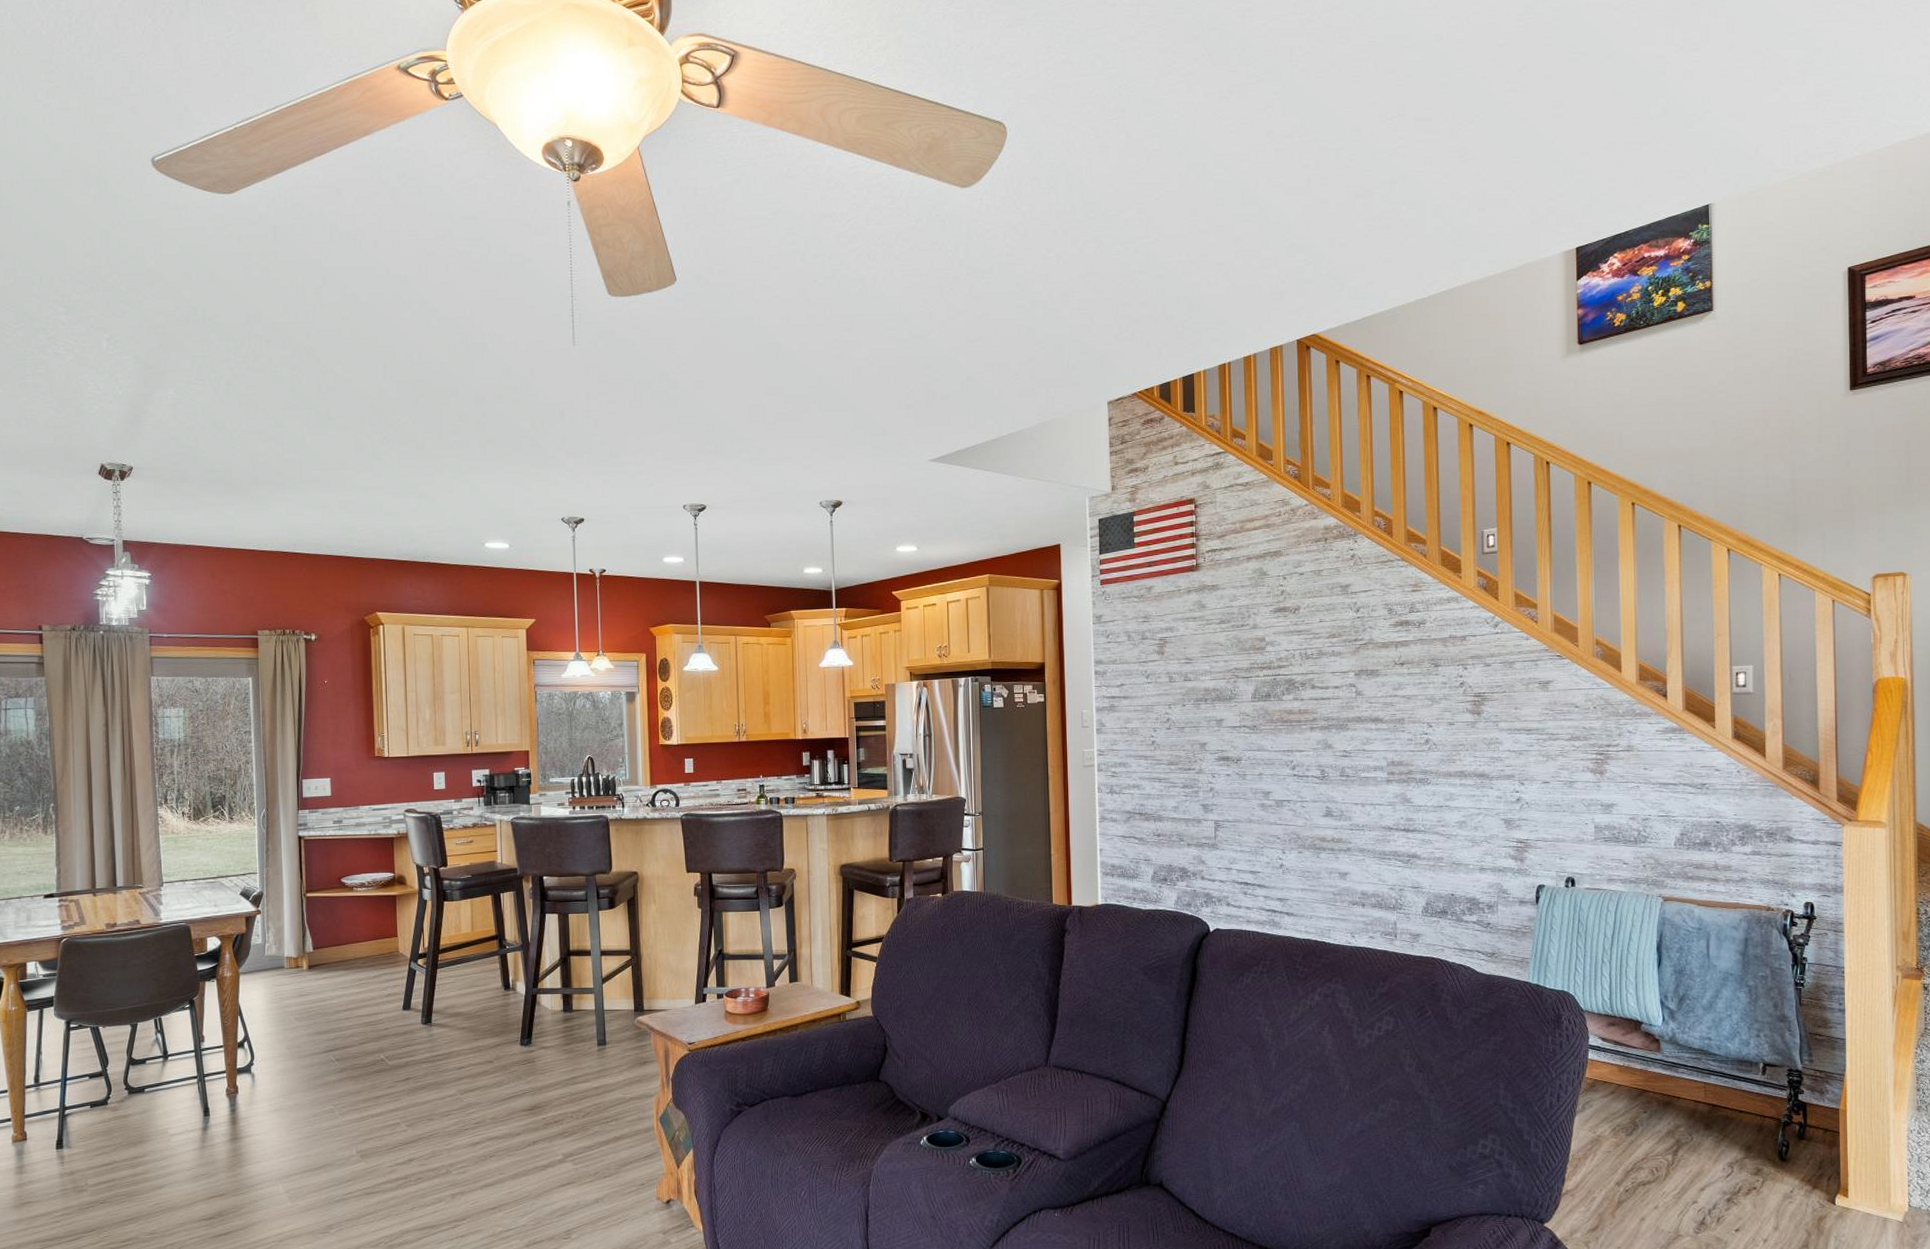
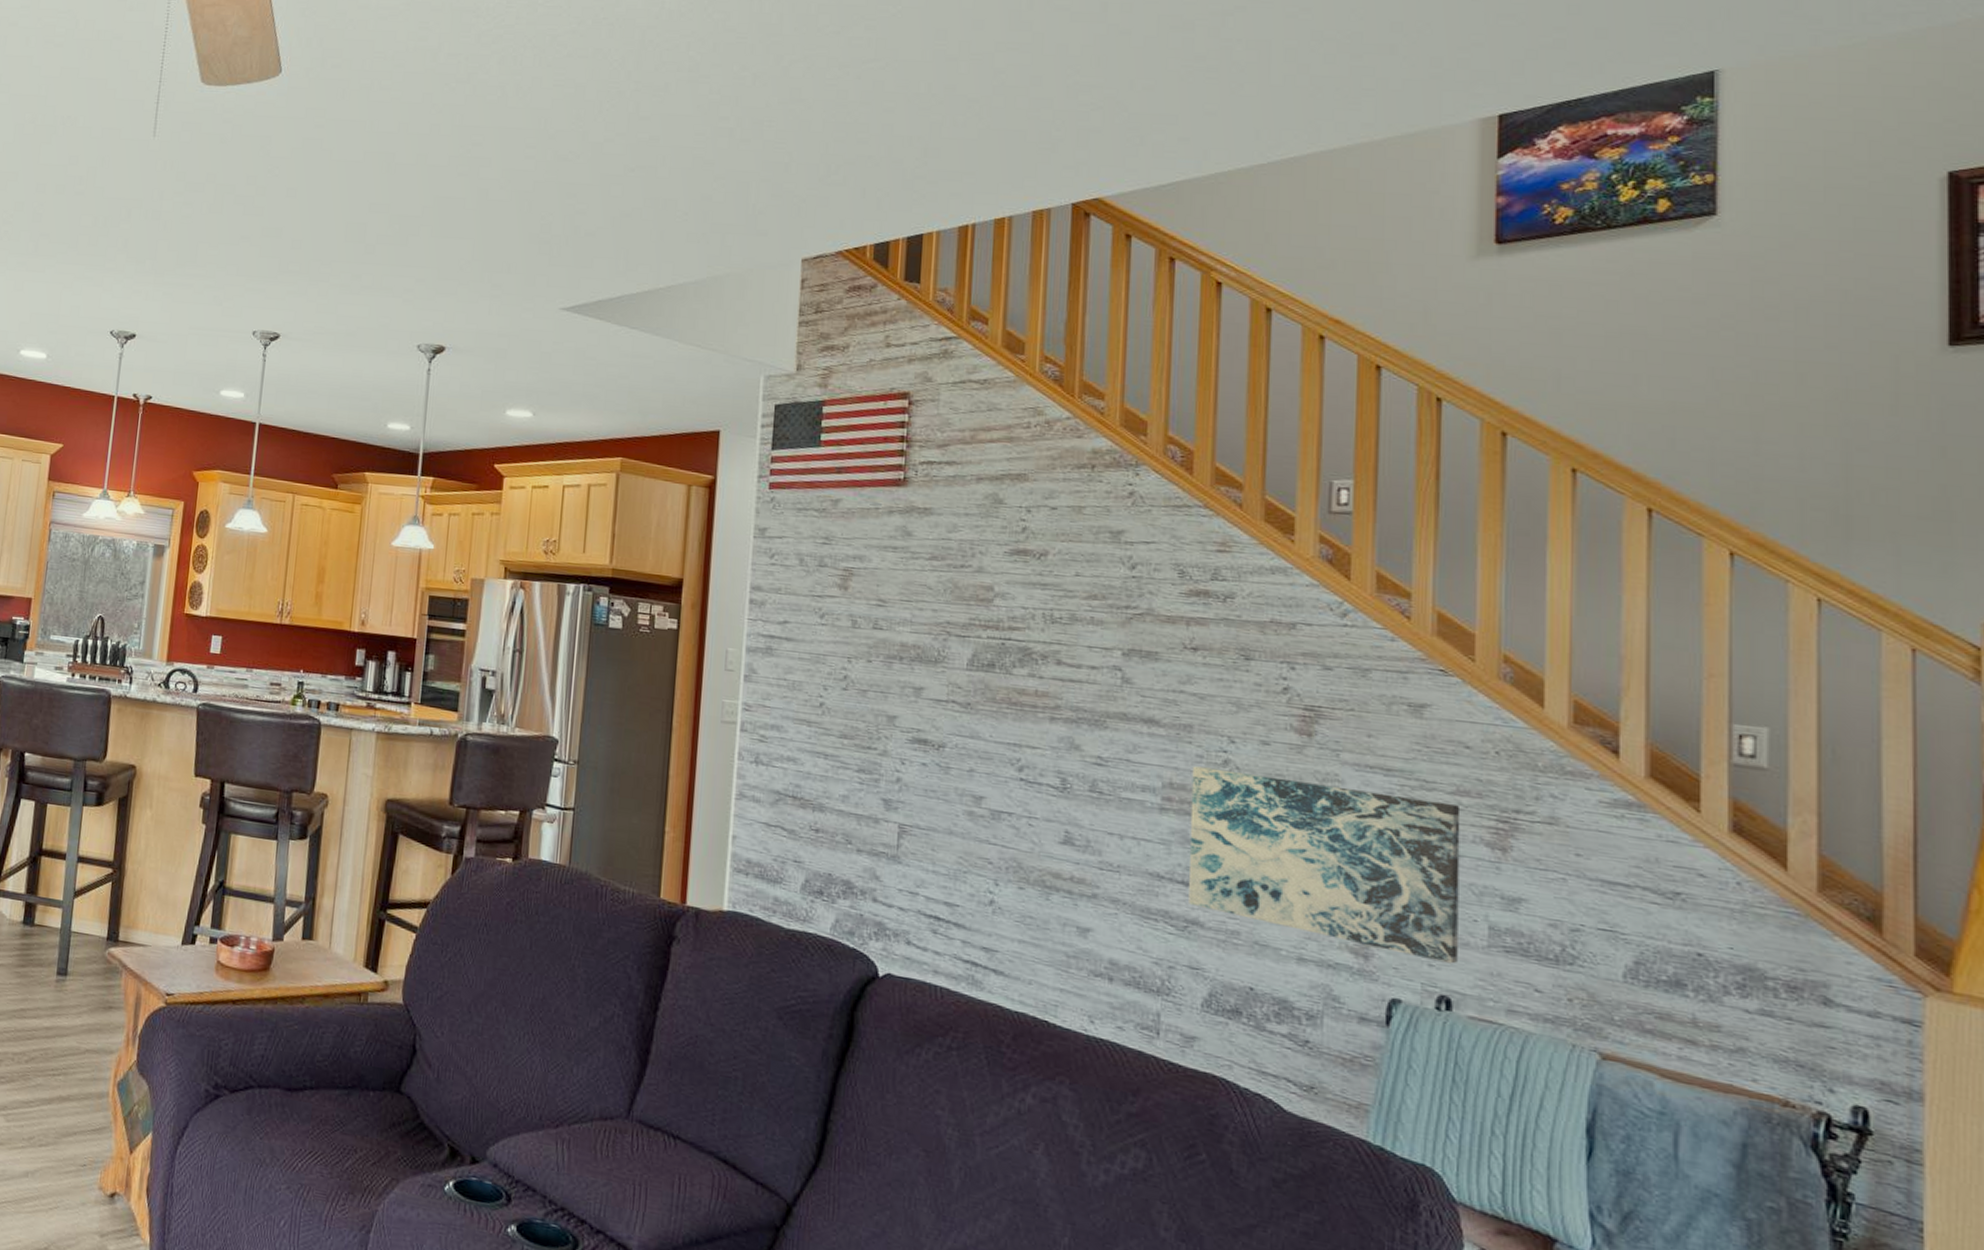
wall art: none [1406,746,1577,855] -> present [1188,766,1461,964]

